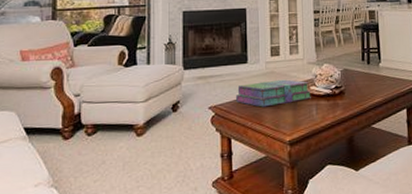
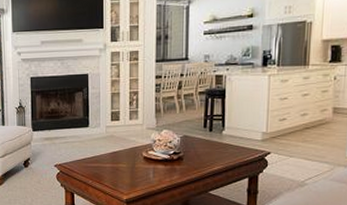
stack of books: present [235,79,312,107] -> none [77,143,150,168]

